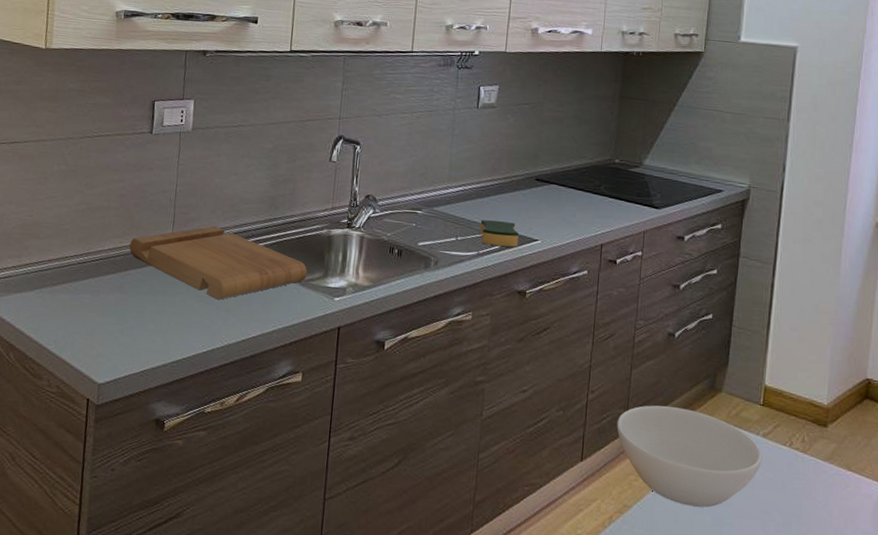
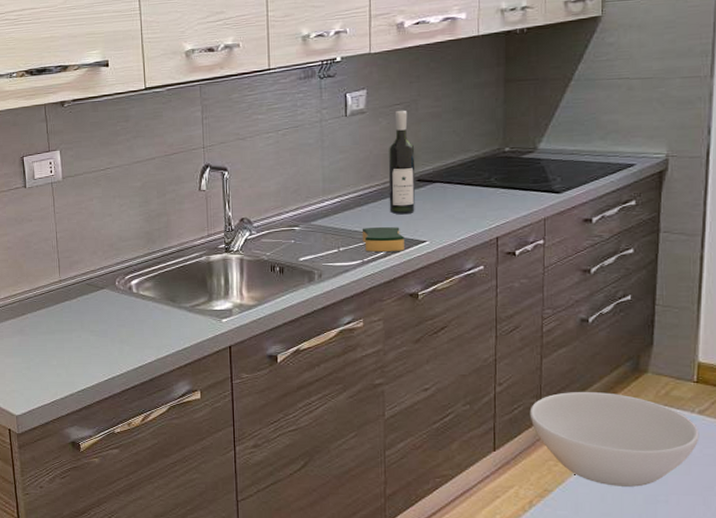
cutting board: present [129,225,307,300] -> none [23,265,192,332]
bottle: none [507,109,537,212] -> present [388,110,415,215]

